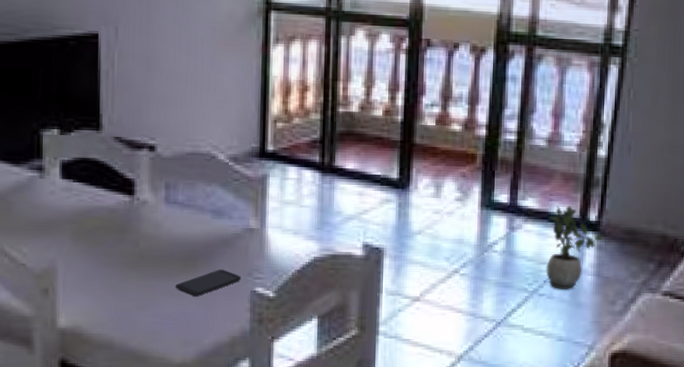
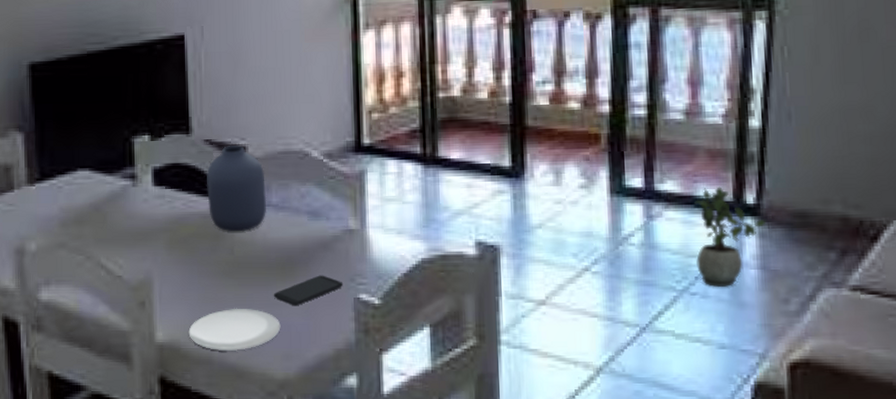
plate: none [91,297,181,337] -> present [188,308,281,351]
vase: none [114,143,173,227] -> present [206,144,267,232]

